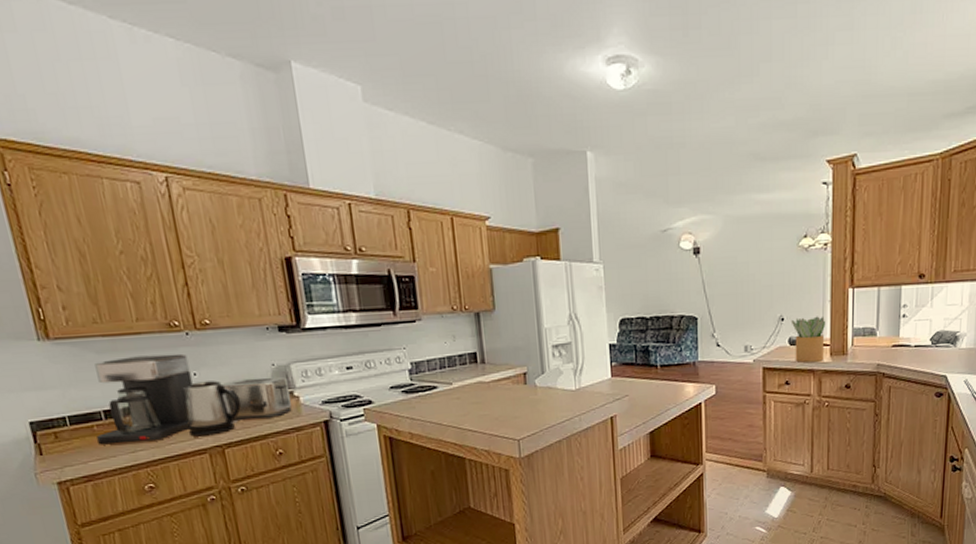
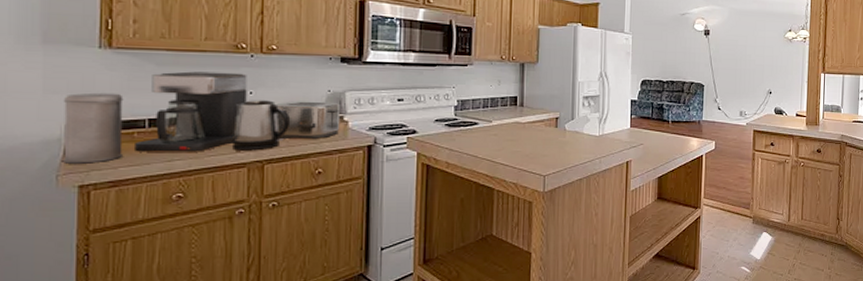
canister: none [20,386,89,462] -> present [63,92,124,164]
potted plant: present [791,316,825,363] -> none [777,92,803,129]

